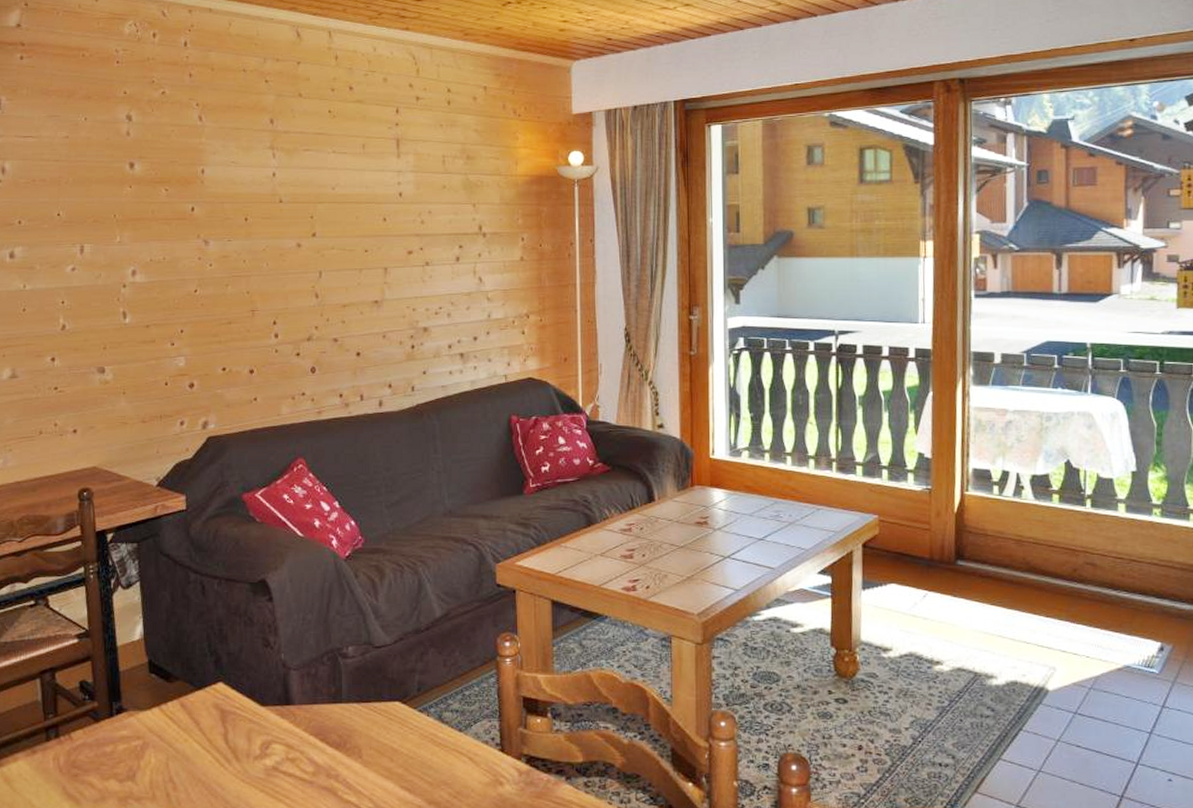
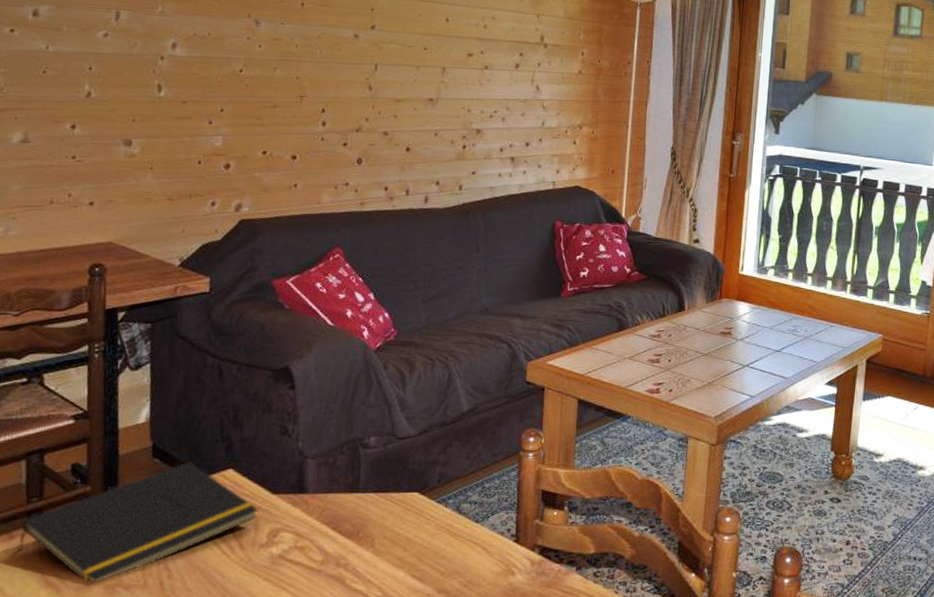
notepad: none [41,676,250,795] -> present [18,462,259,583]

